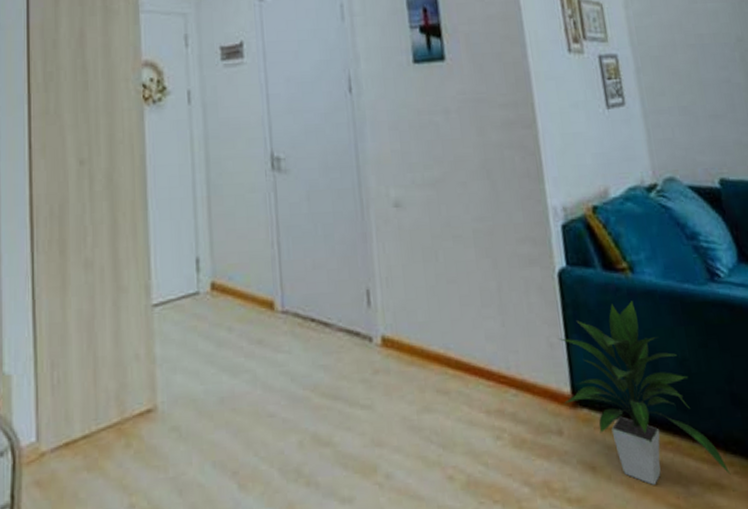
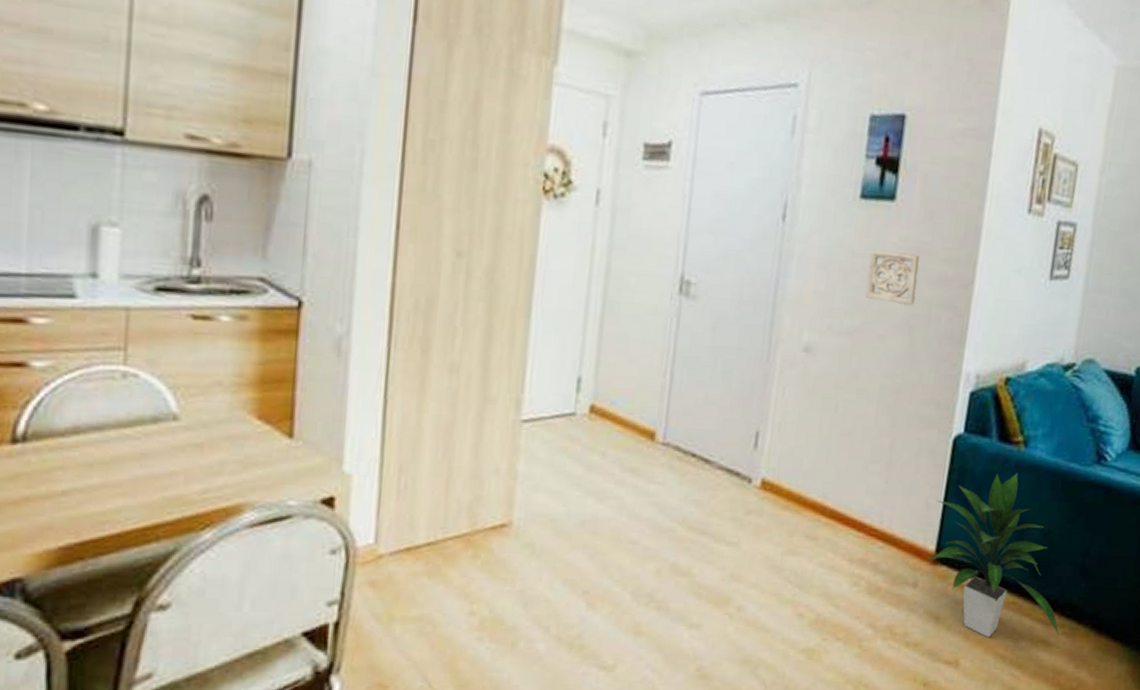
wall ornament: none [433,104,486,152] -> present [864,249,919,306]

